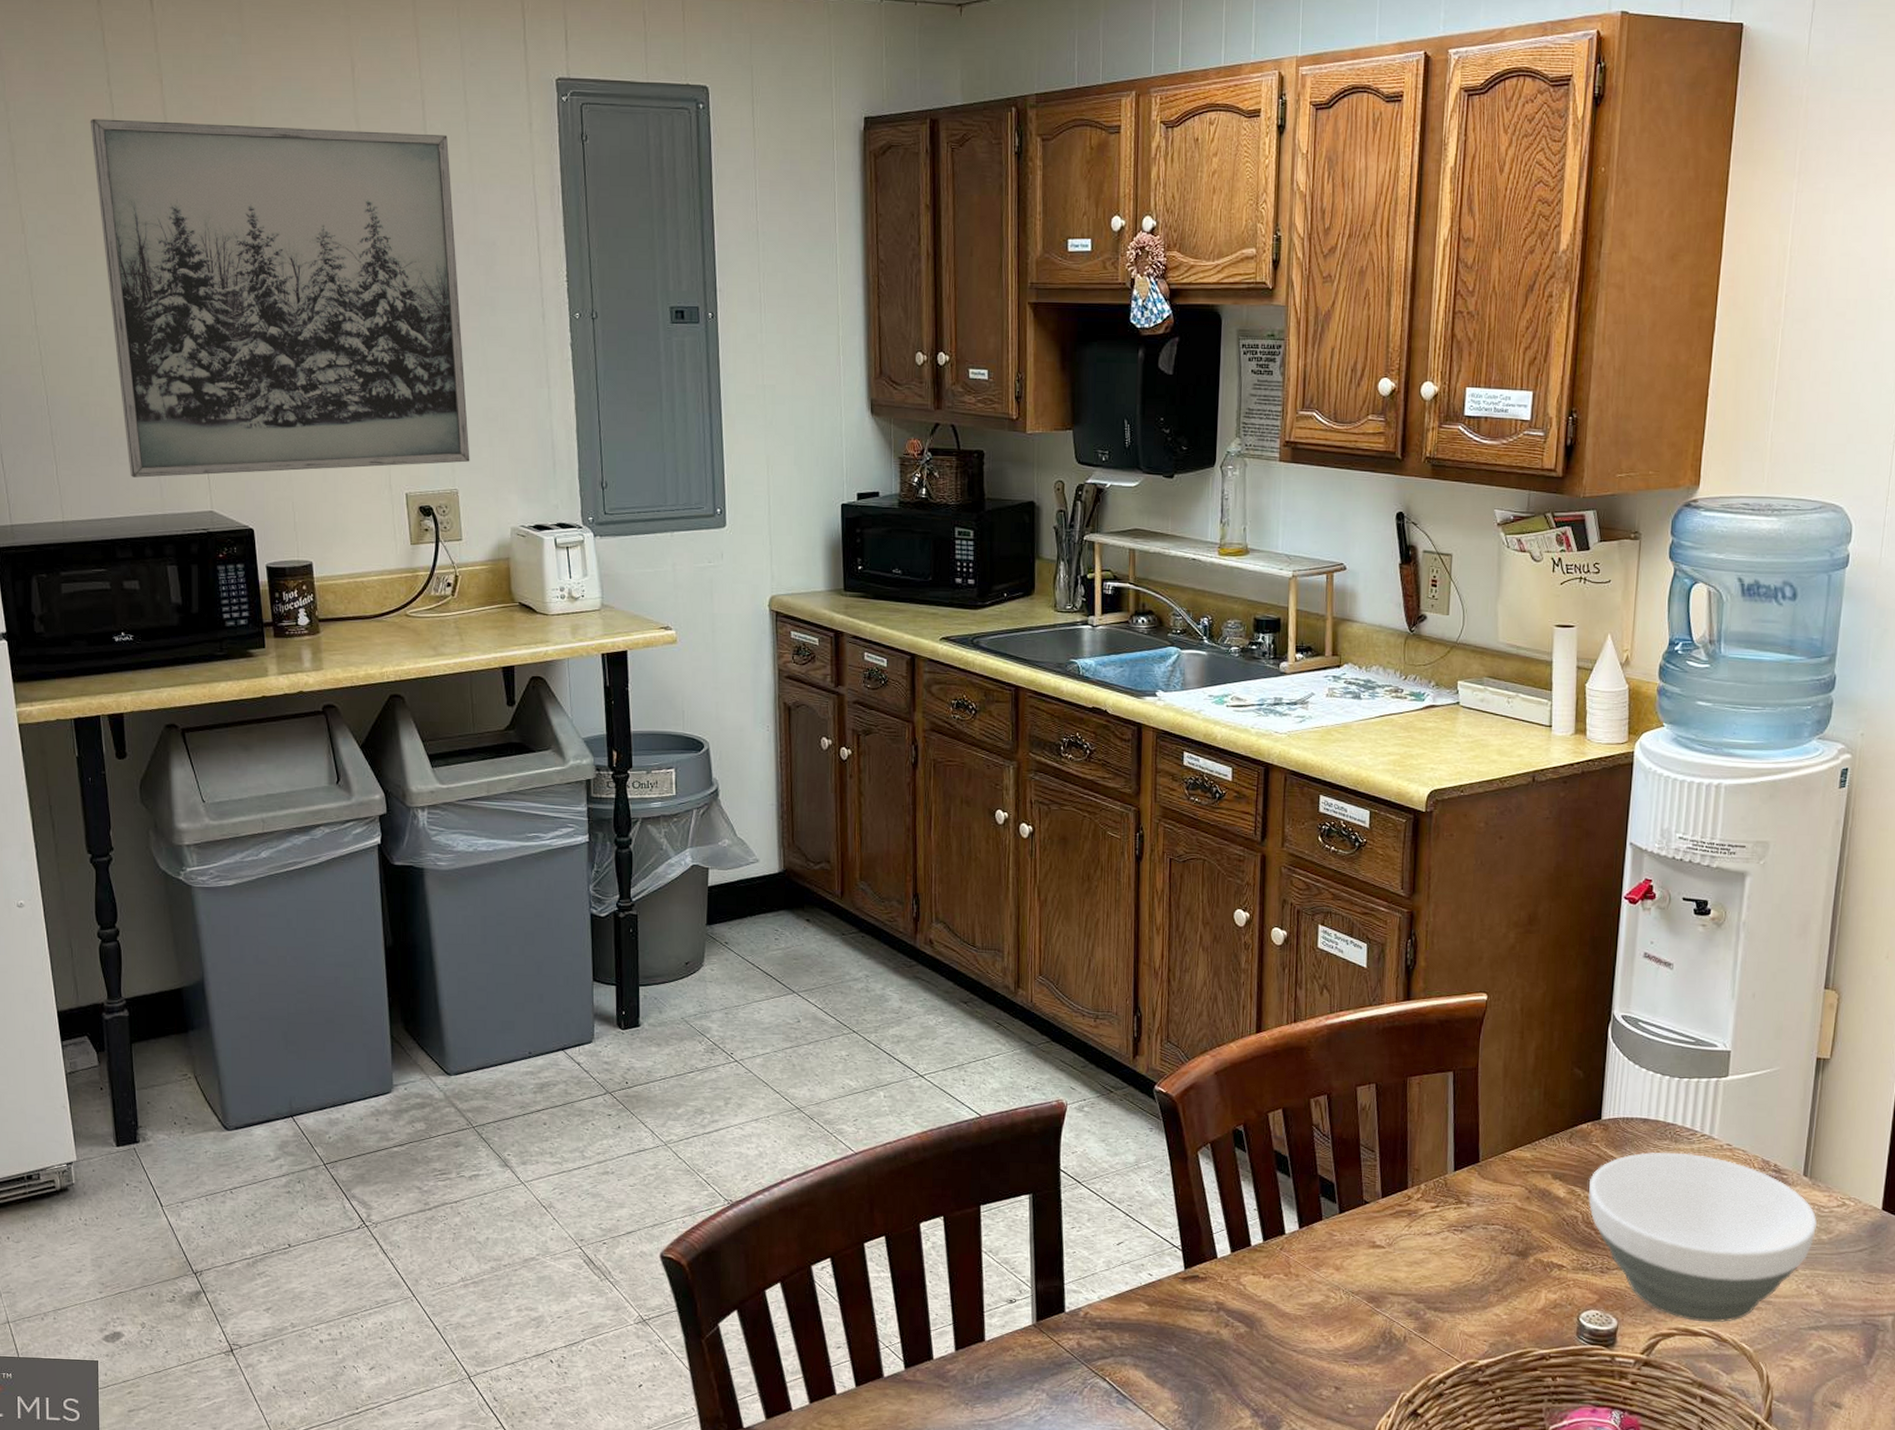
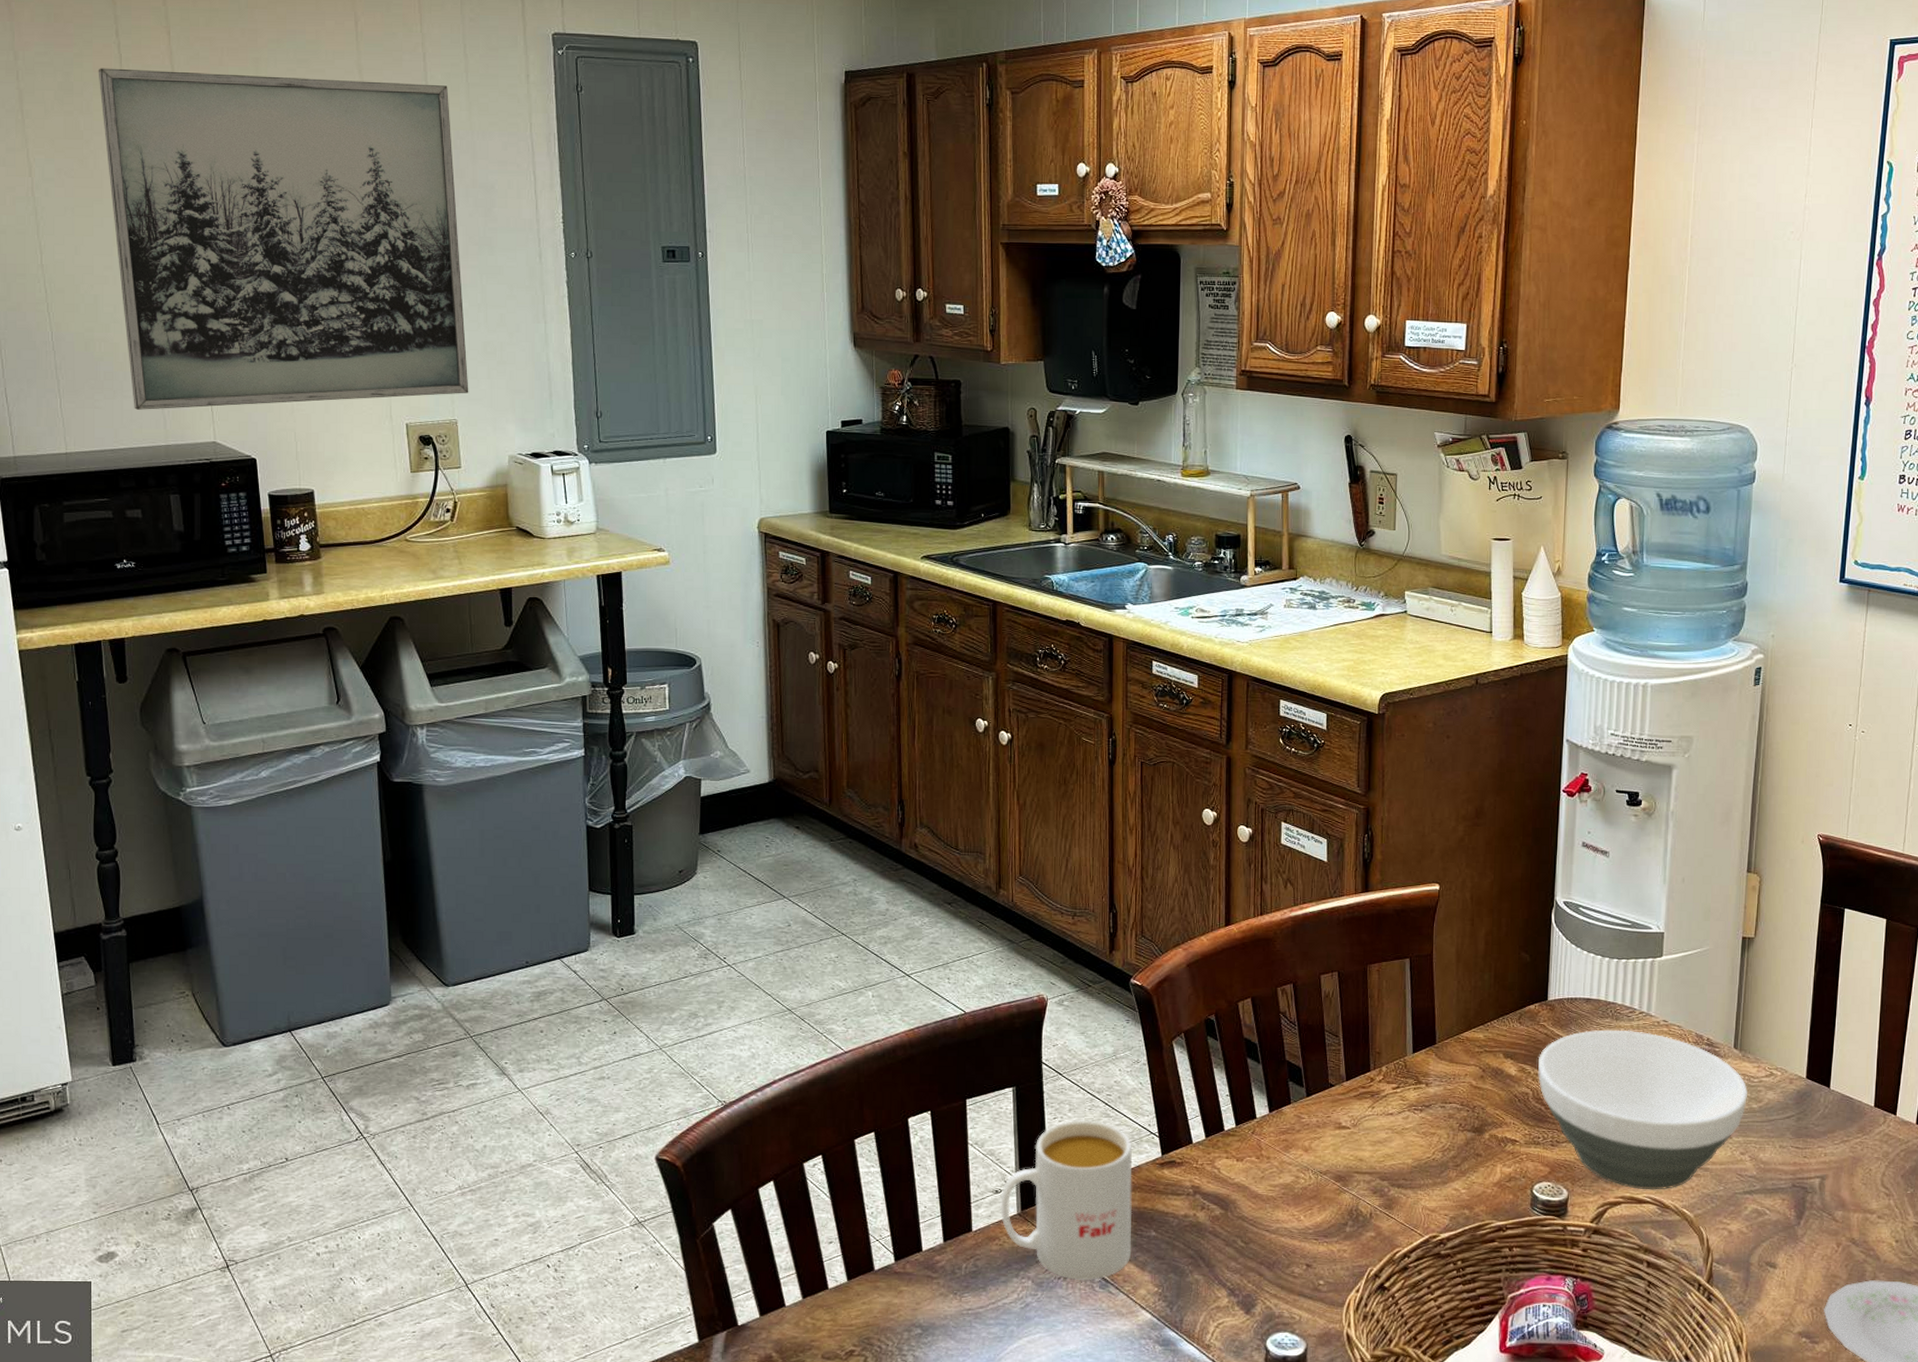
mug: none [1014,1230,1154,1395] -> present [1000,1120,1133,1280]

